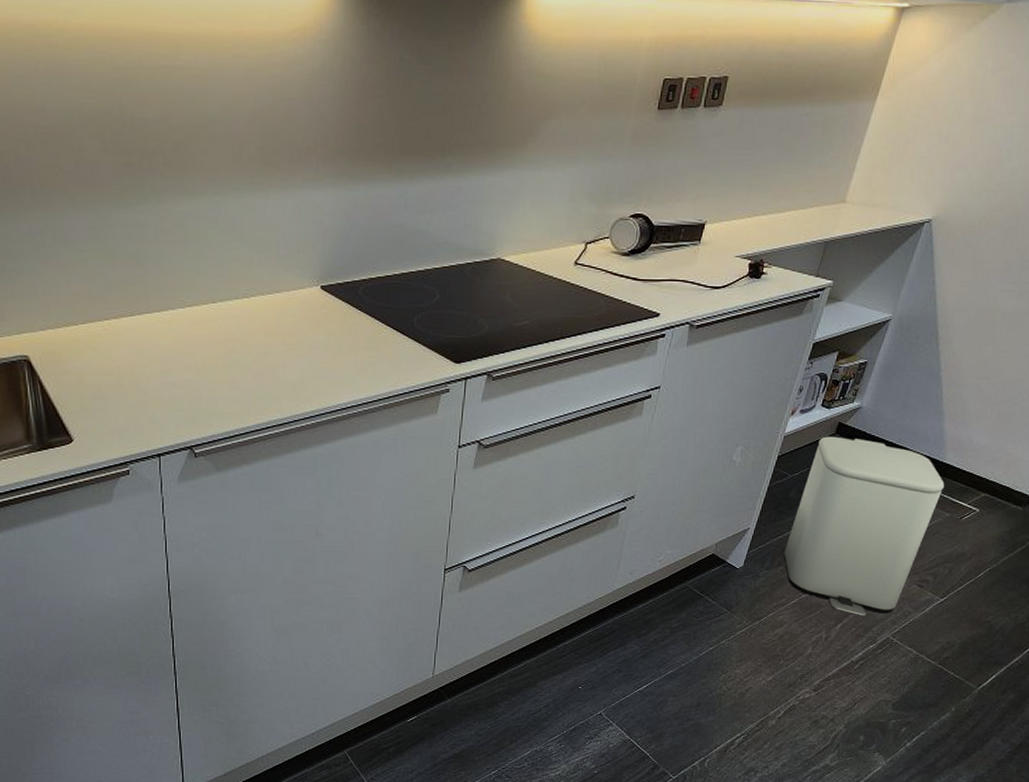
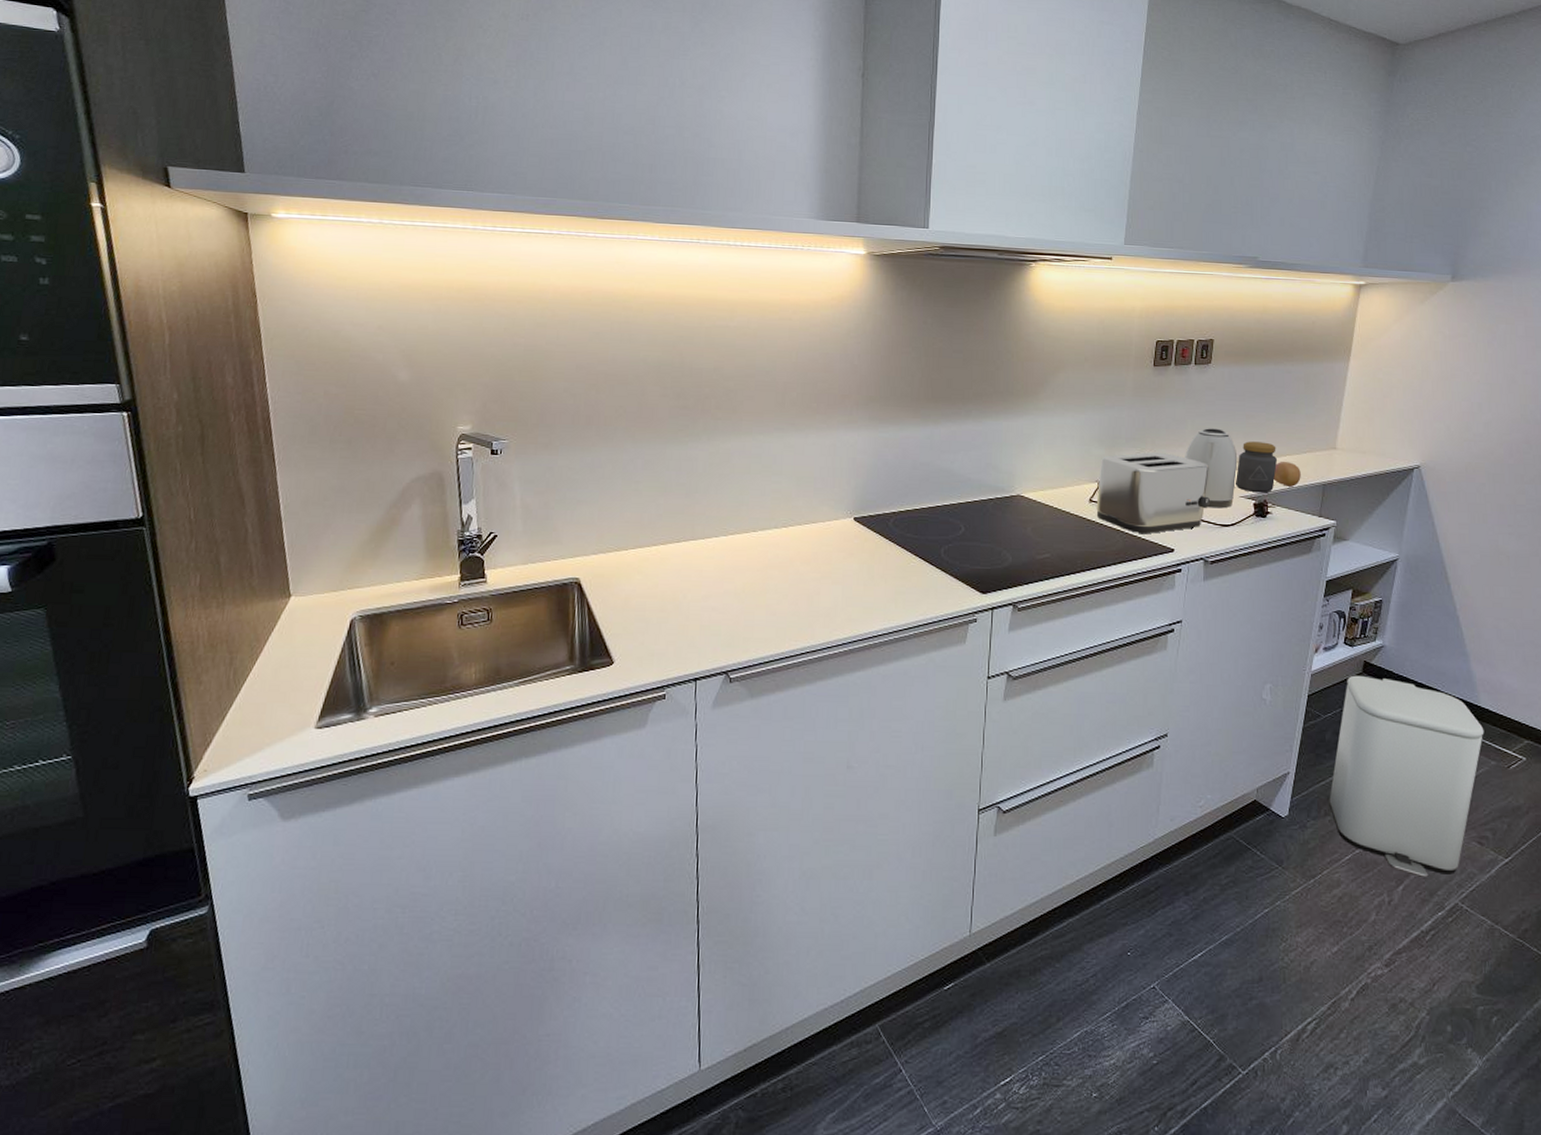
toaster: none [581,209,707,299] -> present [1096,452,1211,534]
kettle: none [681,181,738,268] -> present [1185,428,1238,507]
jar: none [731,195,782,252] -> present [1235,441,1278,493]
fruit: none [773,216,804,245] -> present [1273,461,1301,487]

